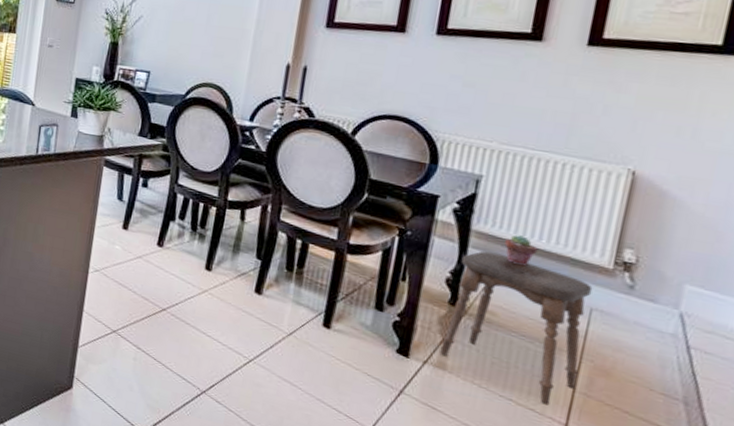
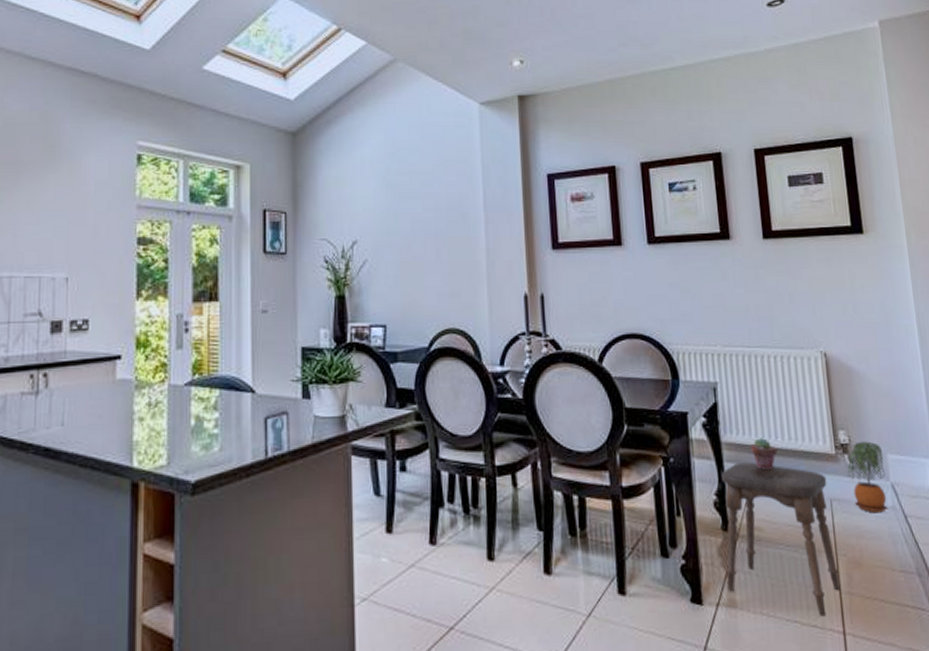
potted plant: none [622,264,681,336] -> present [847,441,888,513]

